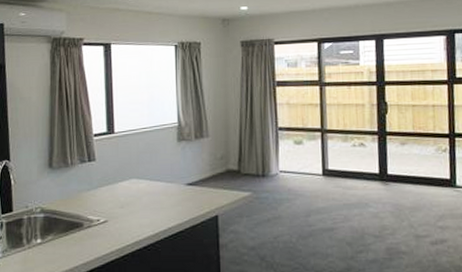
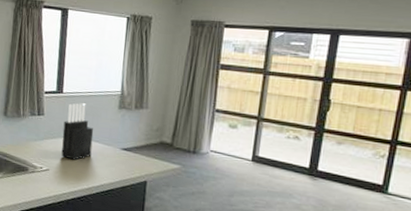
knife block: none [119,141,154,206] -> present [61,103,94,160]

